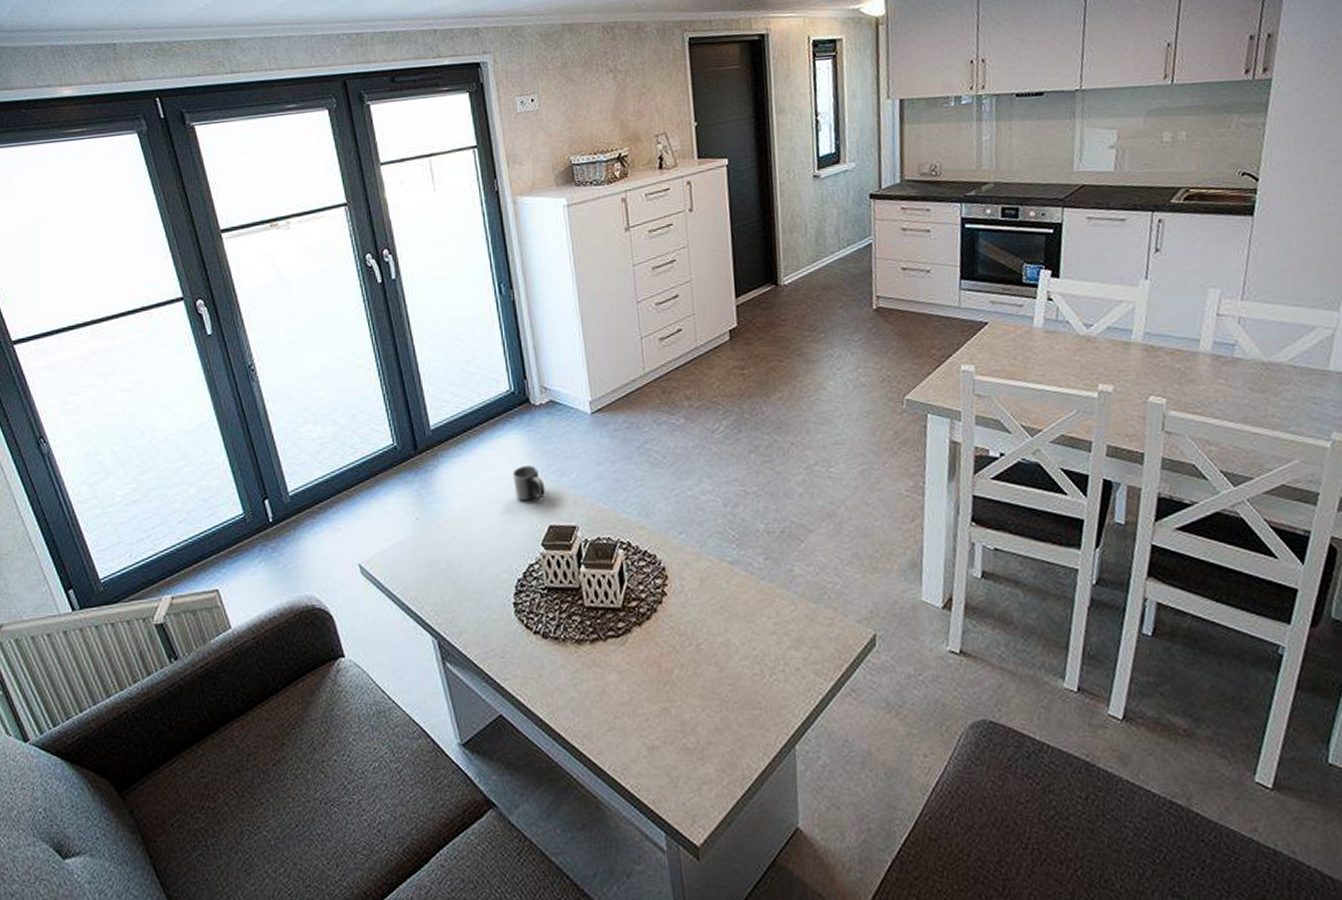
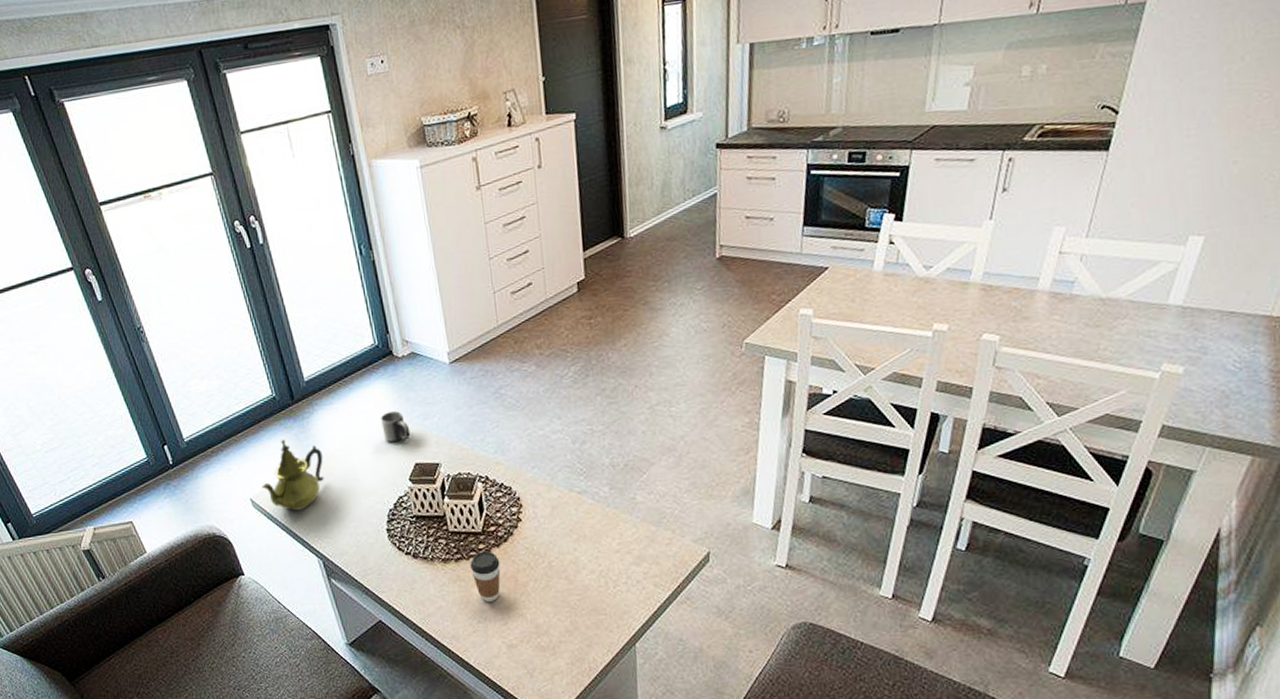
teapot: none [373,495,446,580] -> present [261,439,324,511]
coffee cup: none [607,630,642,693] -> present [470,551,501,602]

